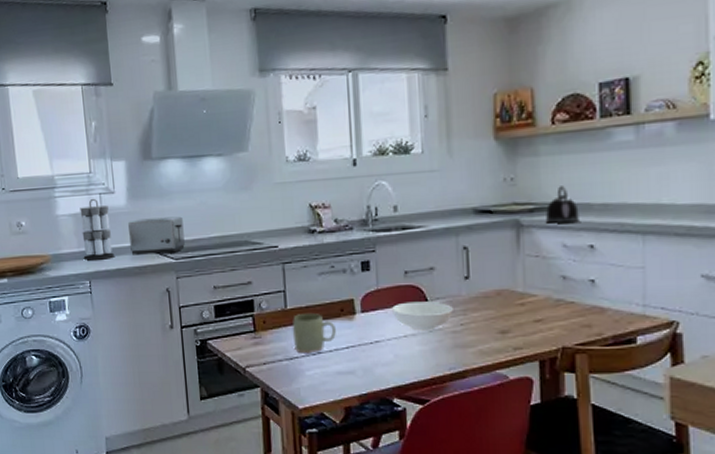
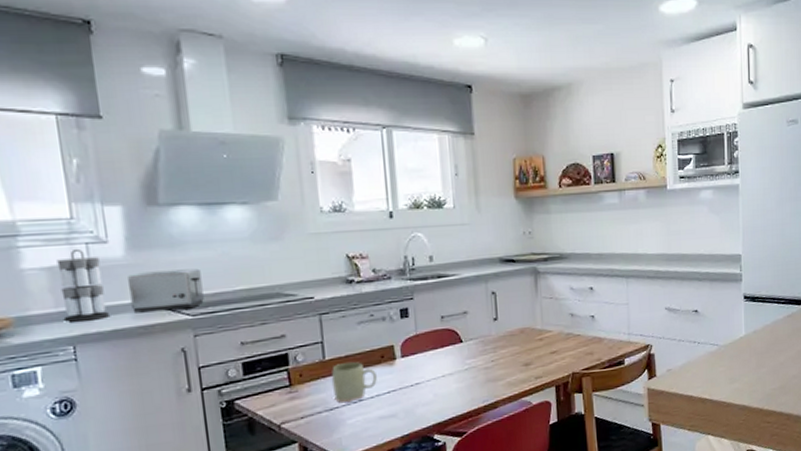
bowl: present [391,301,453,331] -> none [429,342,485,371]
kettle: present [545,185,579,225] -> none [556,239,582,271]

